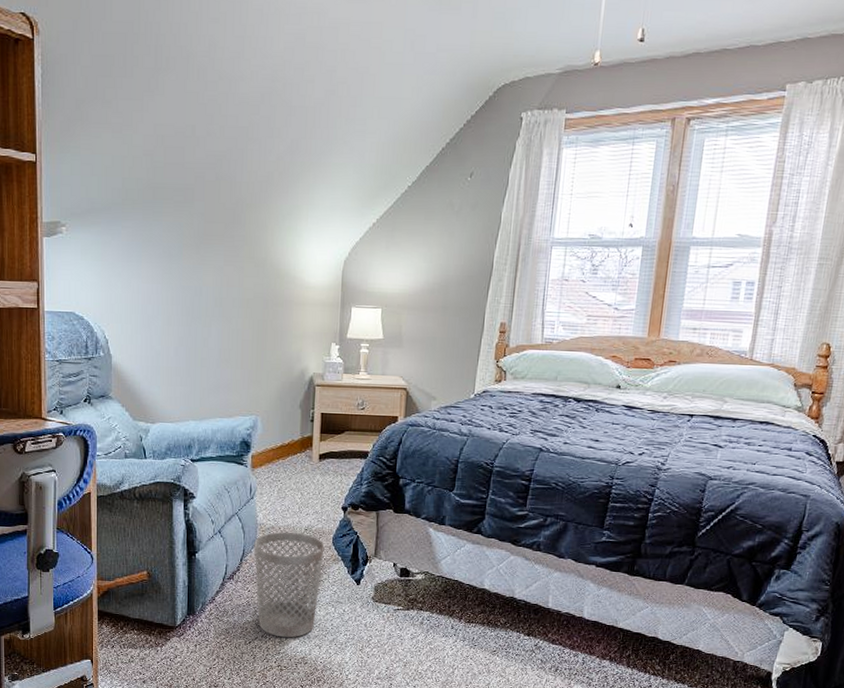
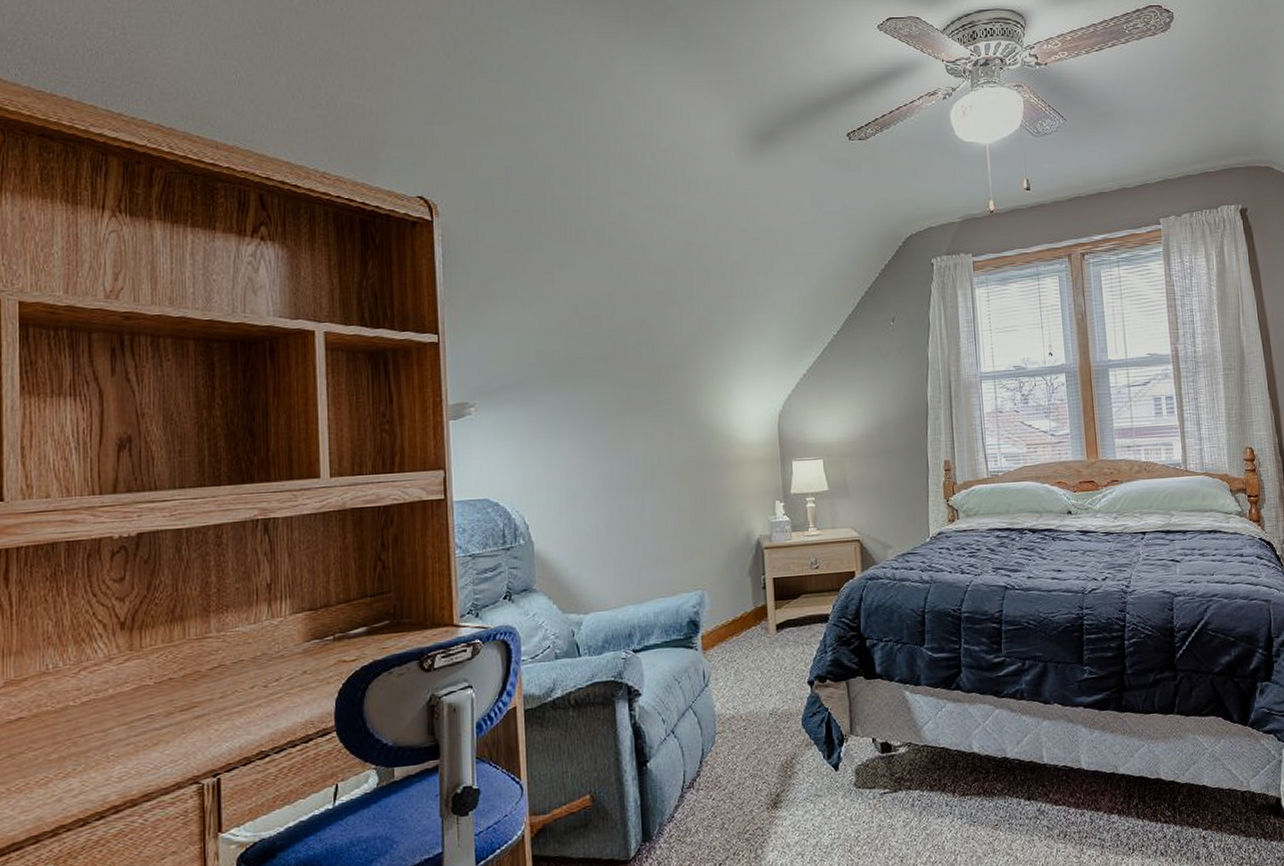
wastebasket: present [254,531,325,638] -> none [714,718,794,852]

